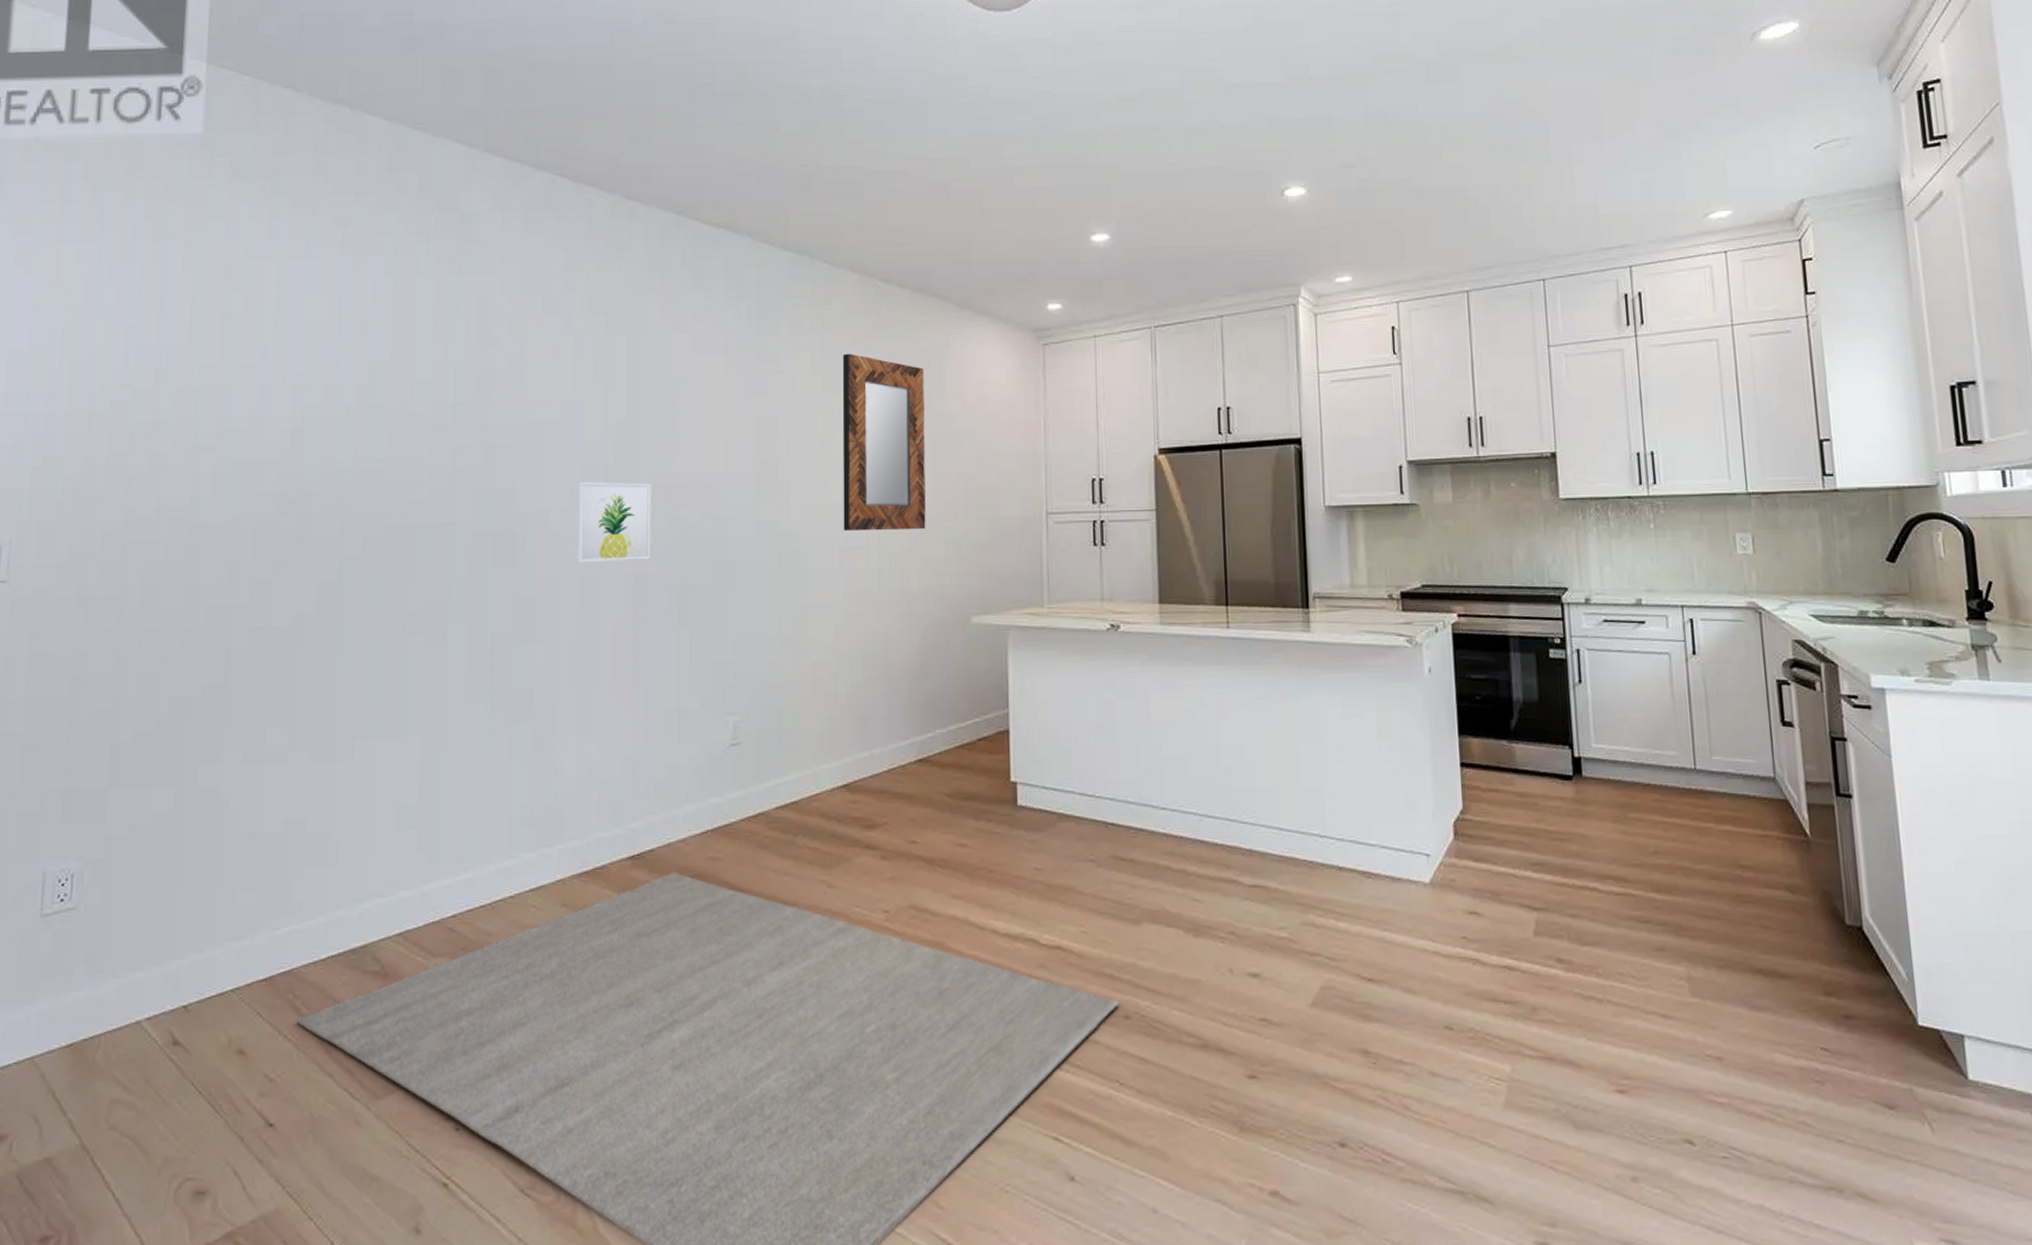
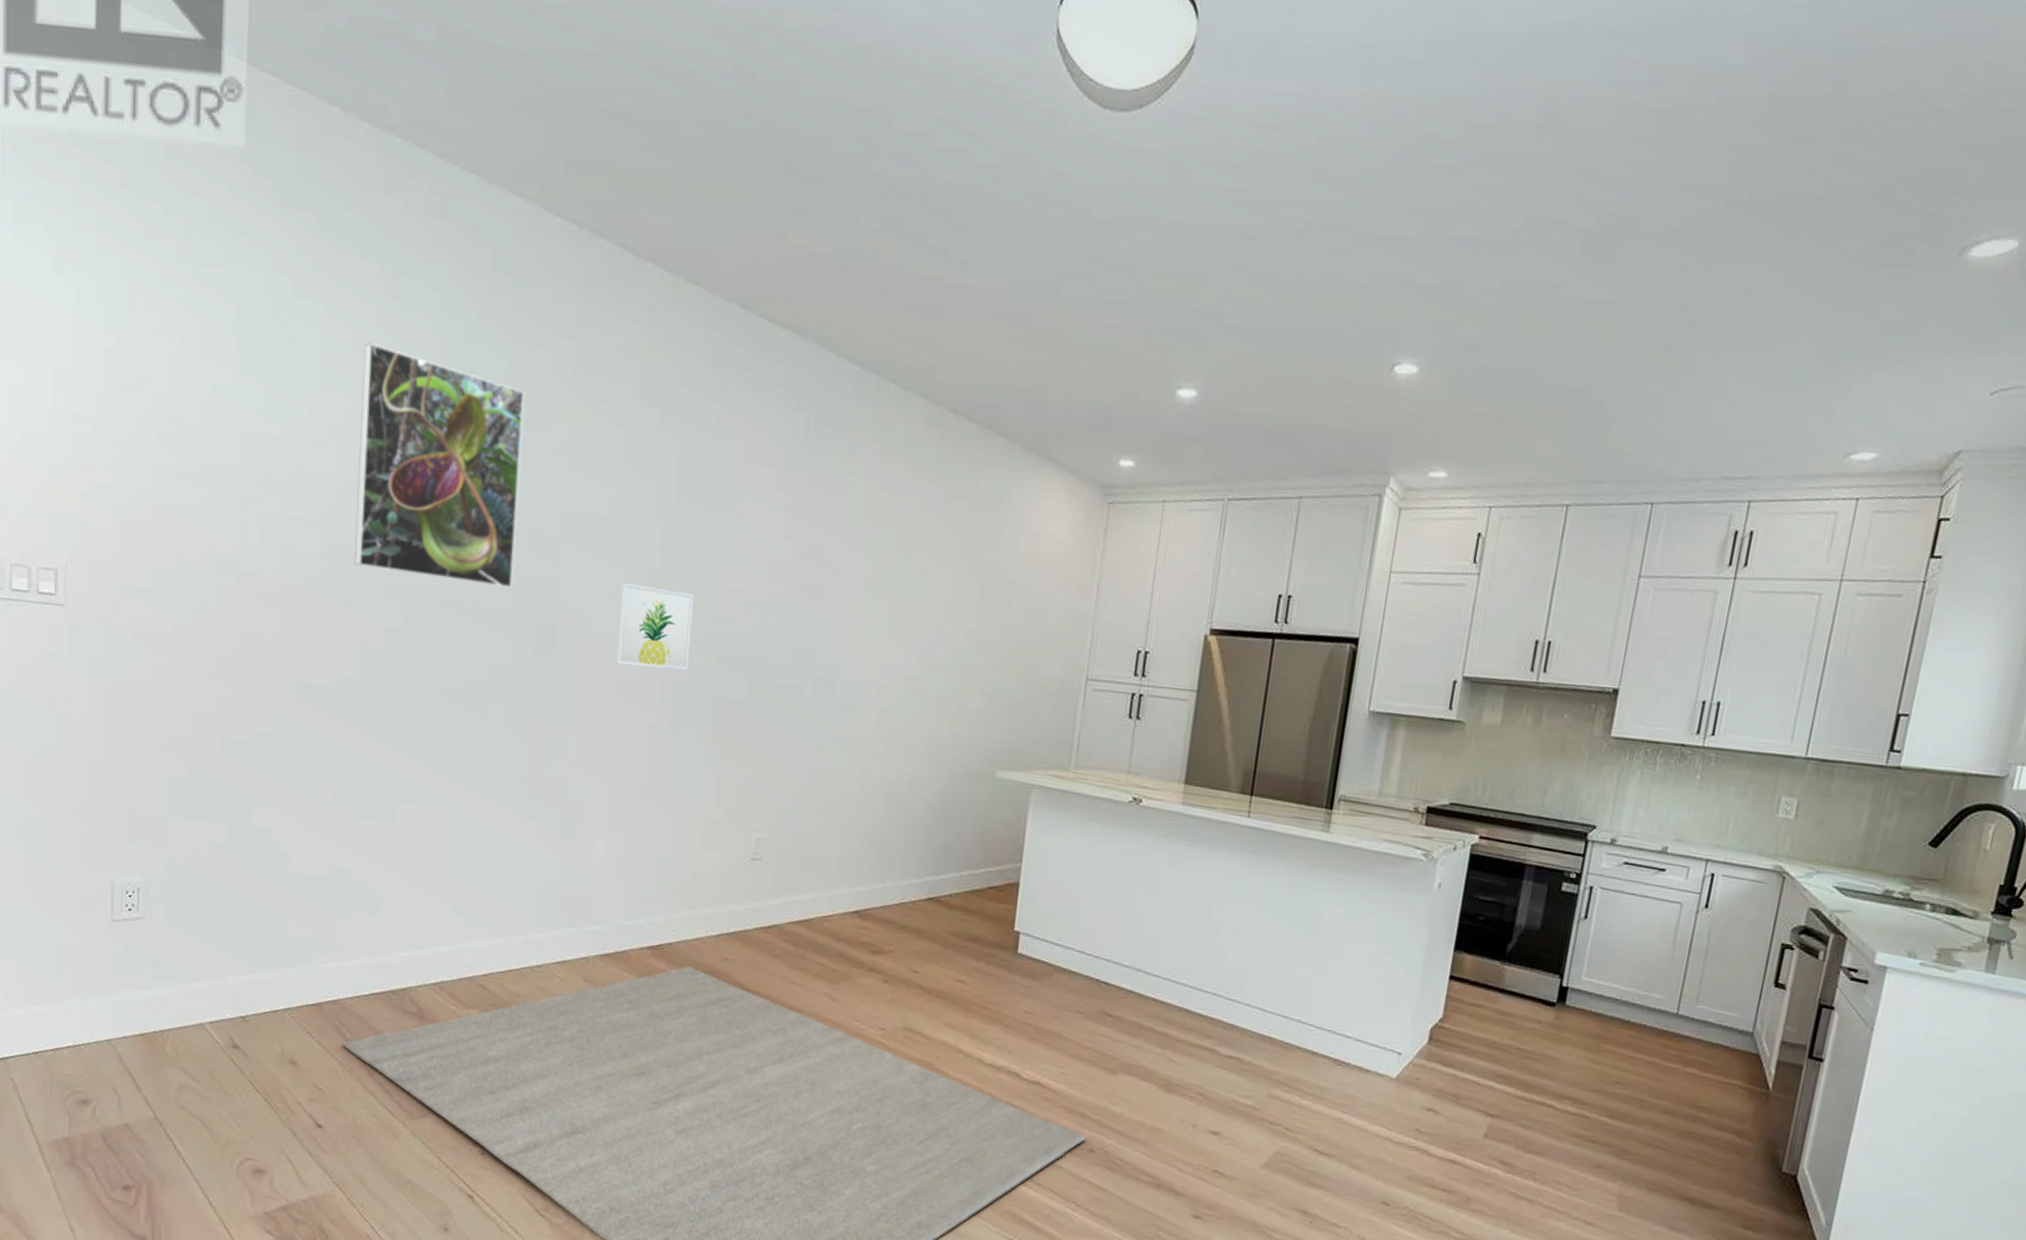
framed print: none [308,289,475,504] -> present [354,342,525,589]
home mirror: present [842,353,926,532] -> none [881,484,982,679]

